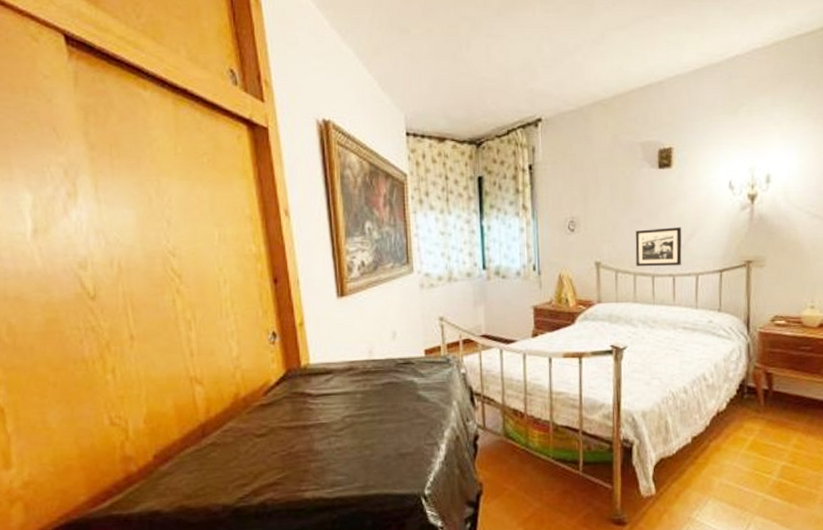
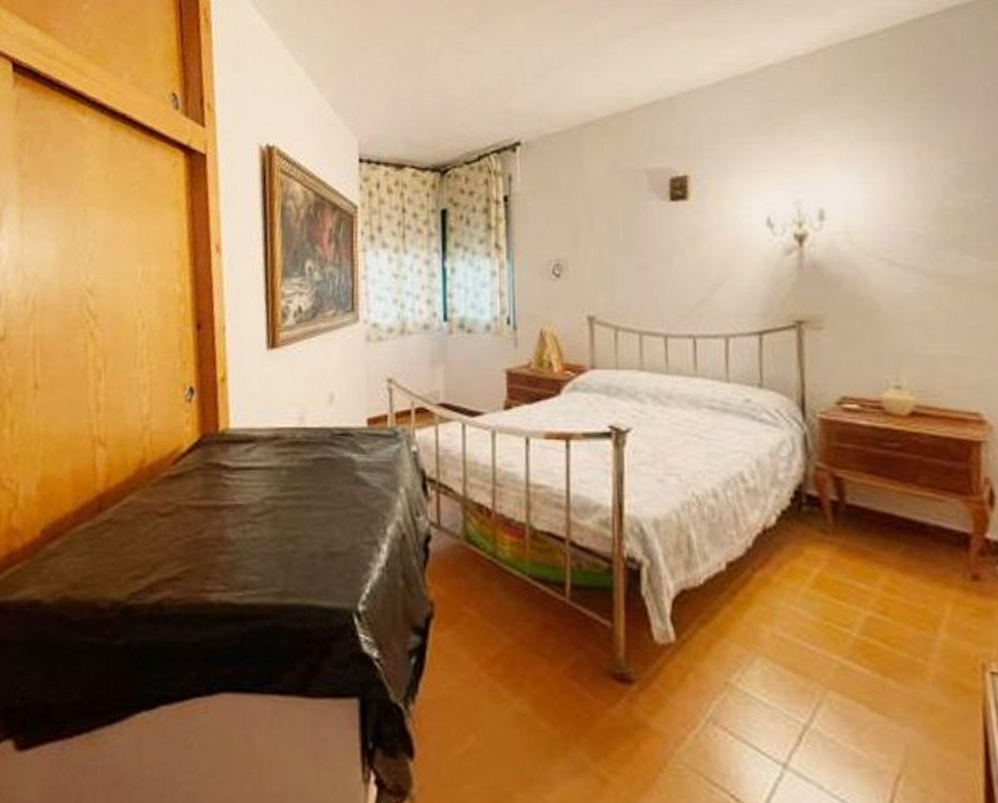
picture frame: present [635,227,682,267] -> none [640,275,705,325]

